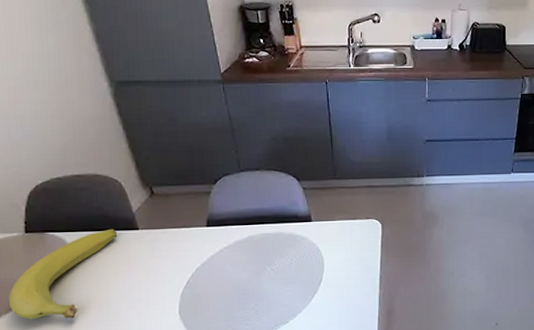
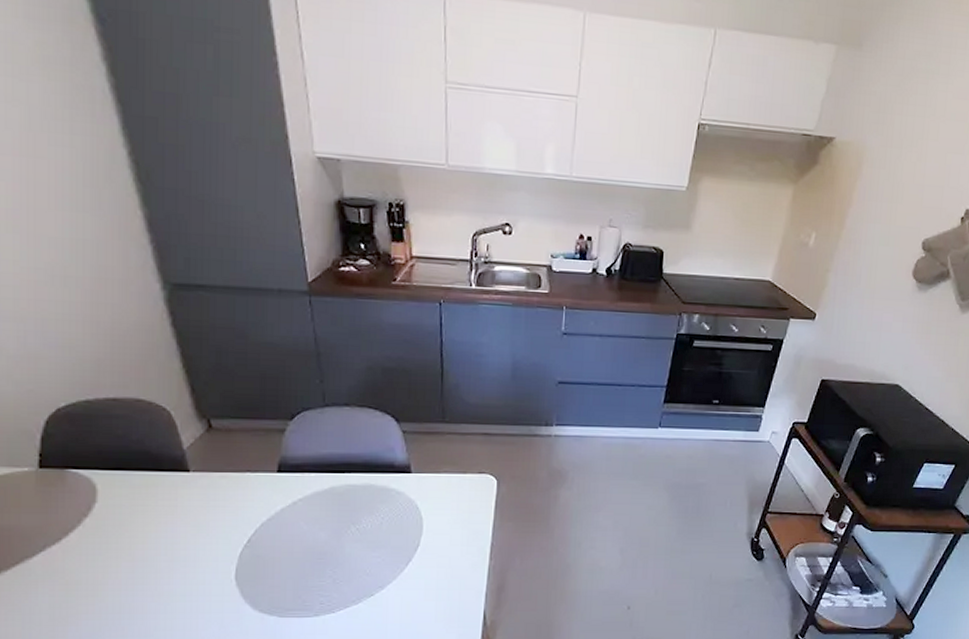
banana: present [8,228,118,320] -> none [11,468,162,580]

